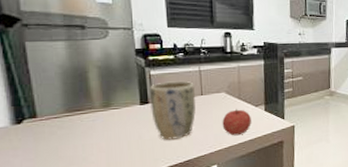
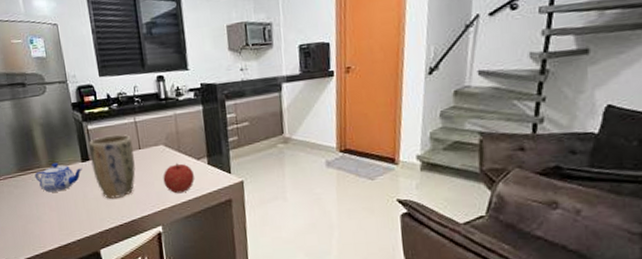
teapot: none [85,104,140,134] -> present [34,162,82,193]

